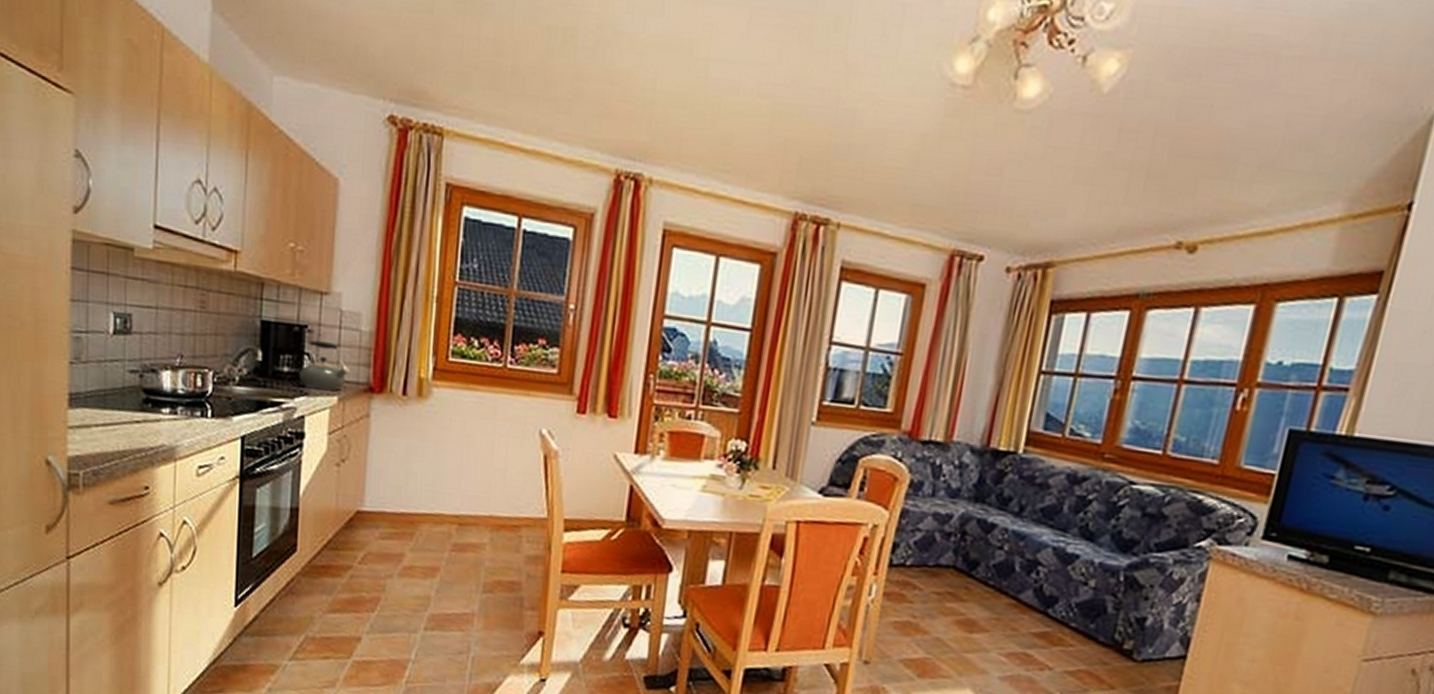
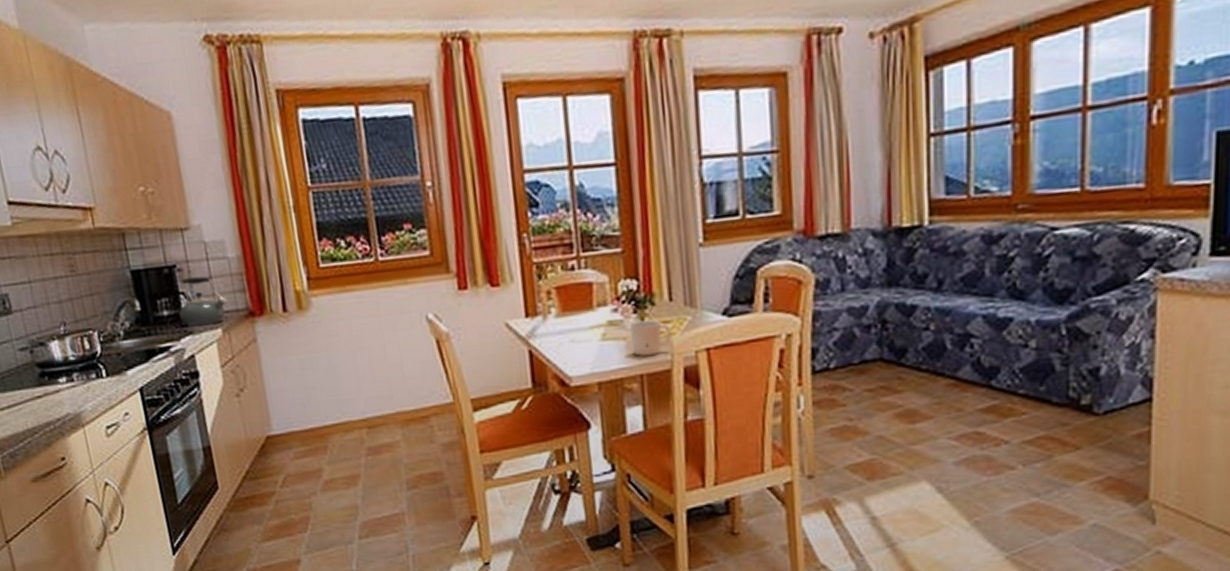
mug: none [727,480,768,516] -> present [630,320,672,356]

